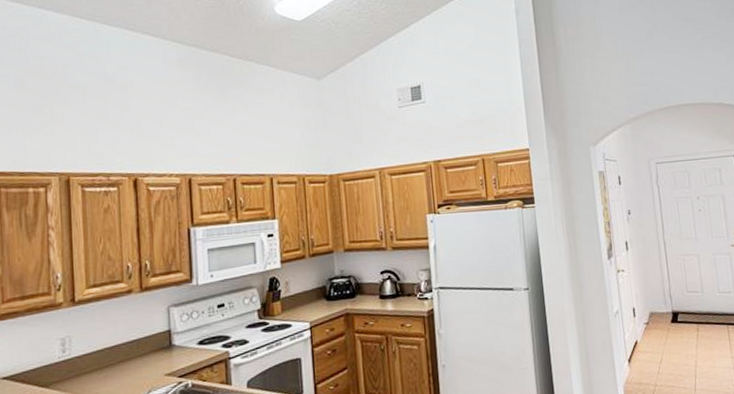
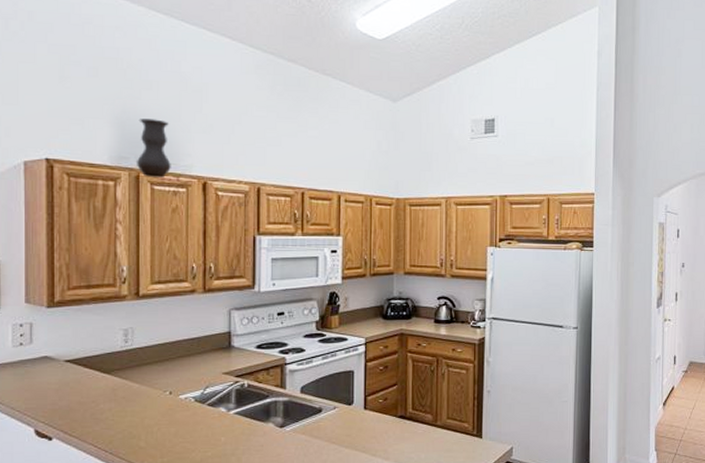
vase: none [66,121,101,181] -> present [137,118,171,179]

